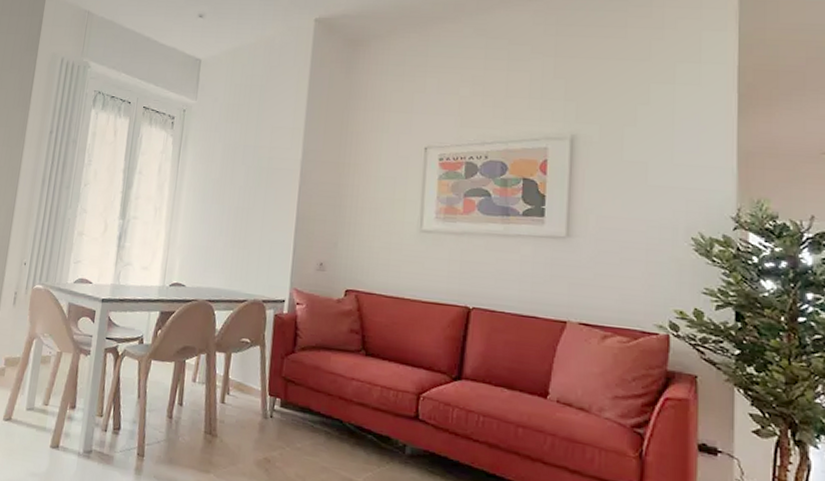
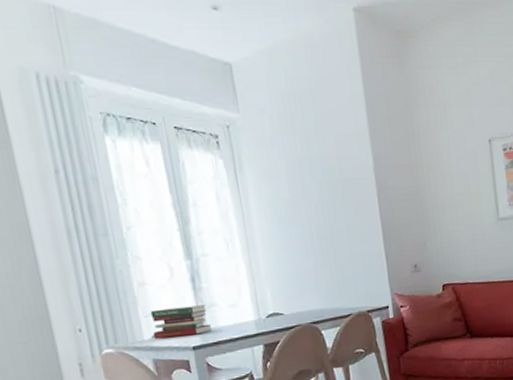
books: none [75,258,123,289] -> present [150,305,212,339]

